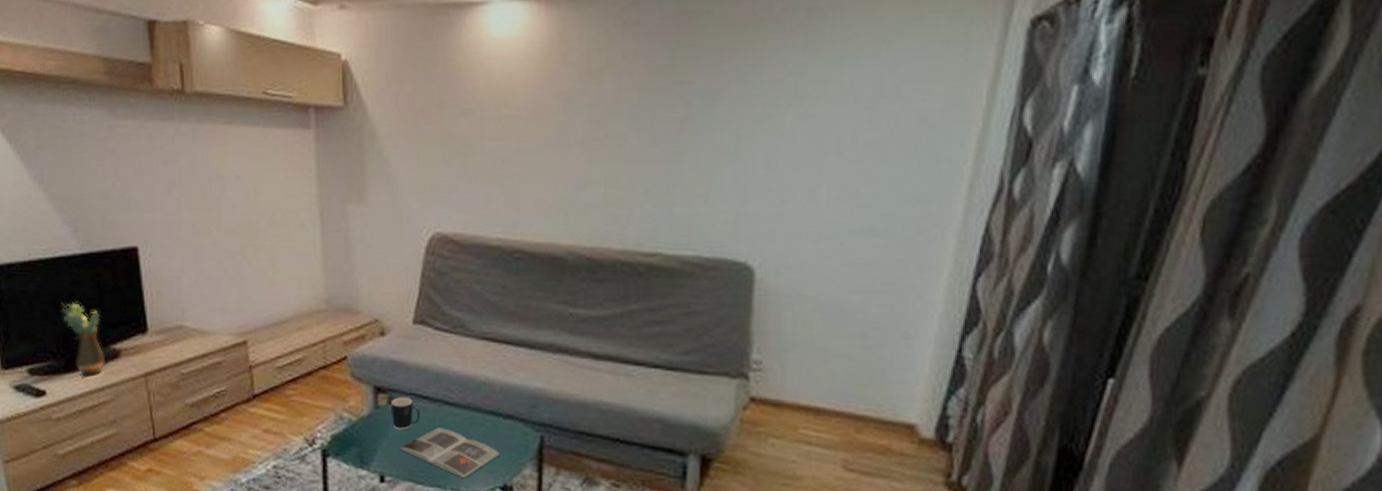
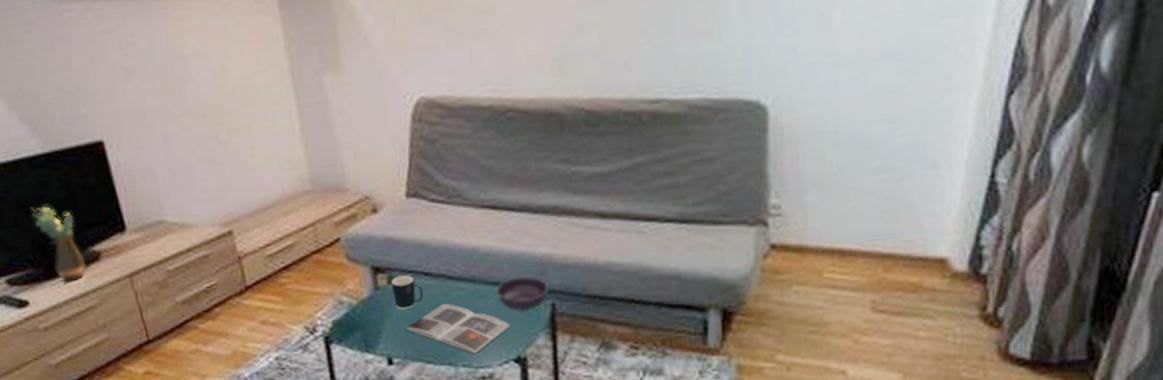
bowl: none [489,407,538,442] -> present [496,276,548,312]

